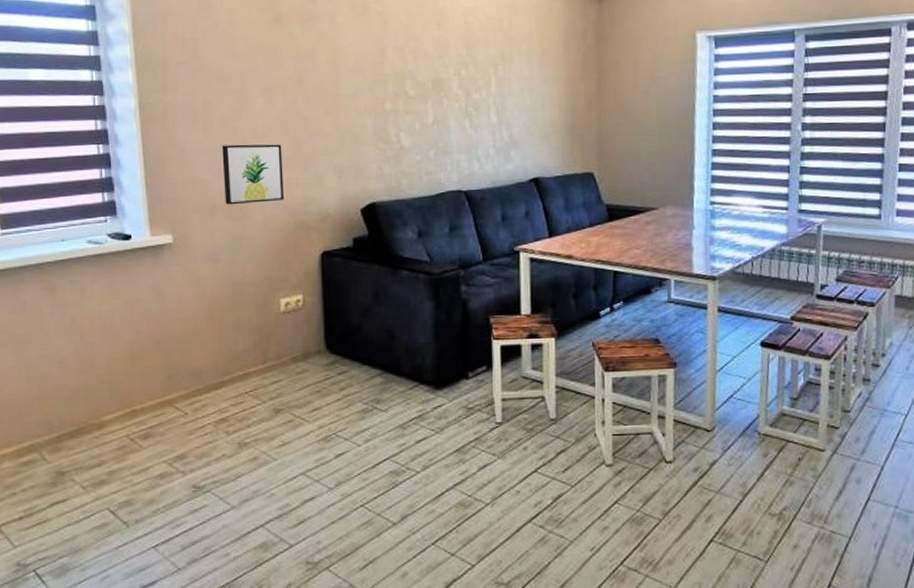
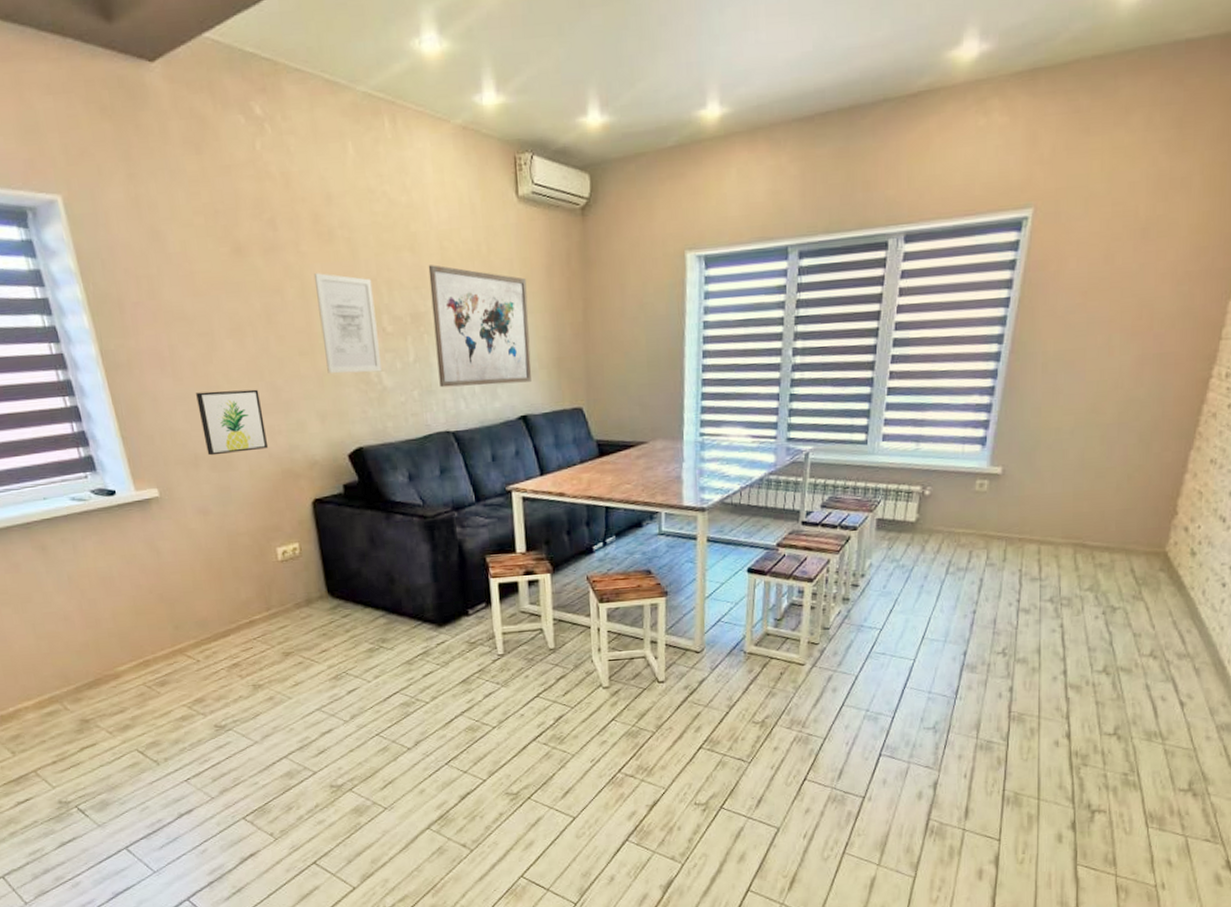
wall art: none [345,41,401,133] -> present [313,273,382,374]
wall art: none [452,37,545,149] -> present [428,265,532,388]

